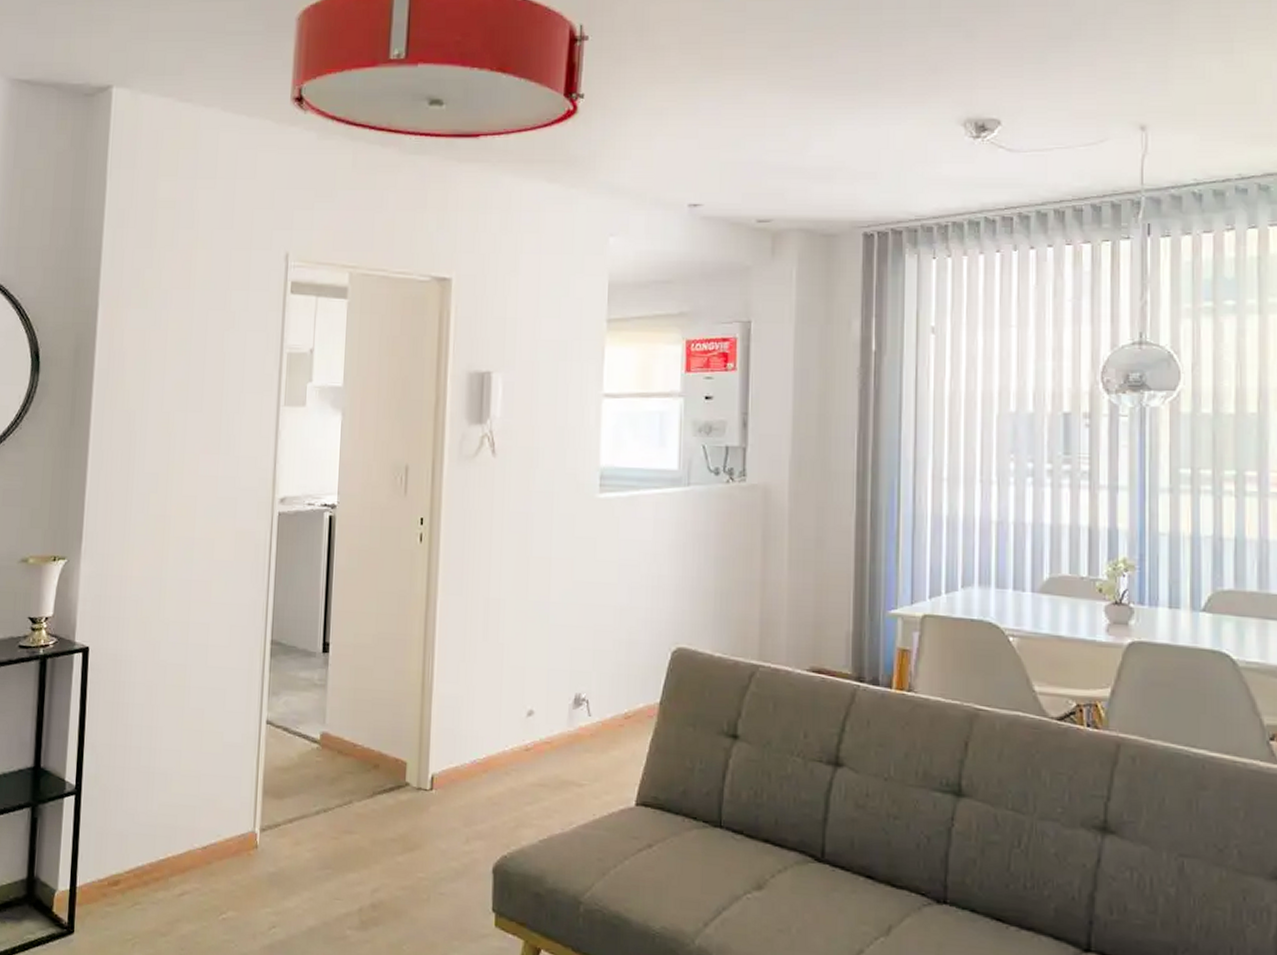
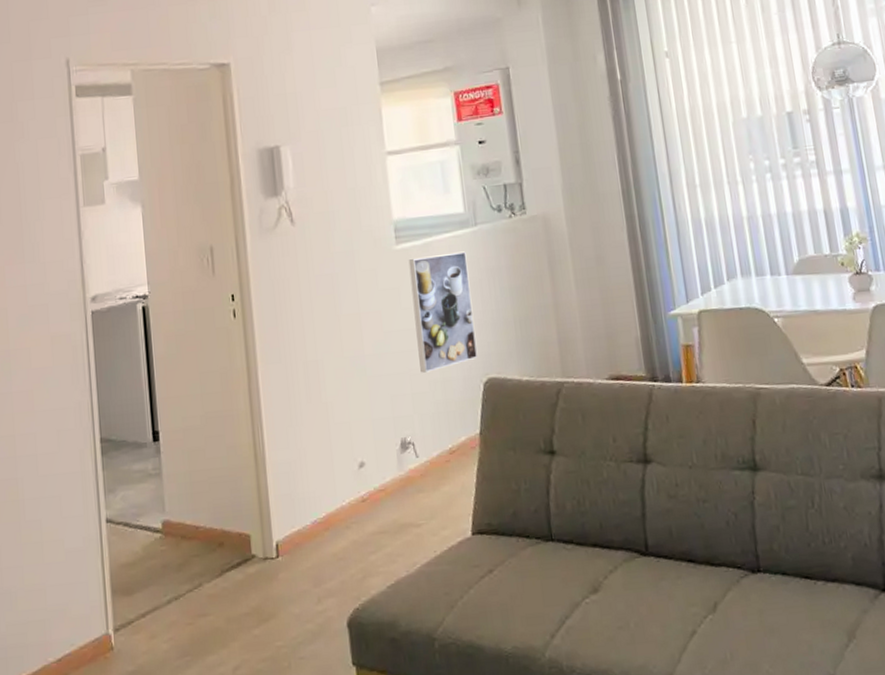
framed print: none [606,509,674,631] -> present [408,251,478,373]

